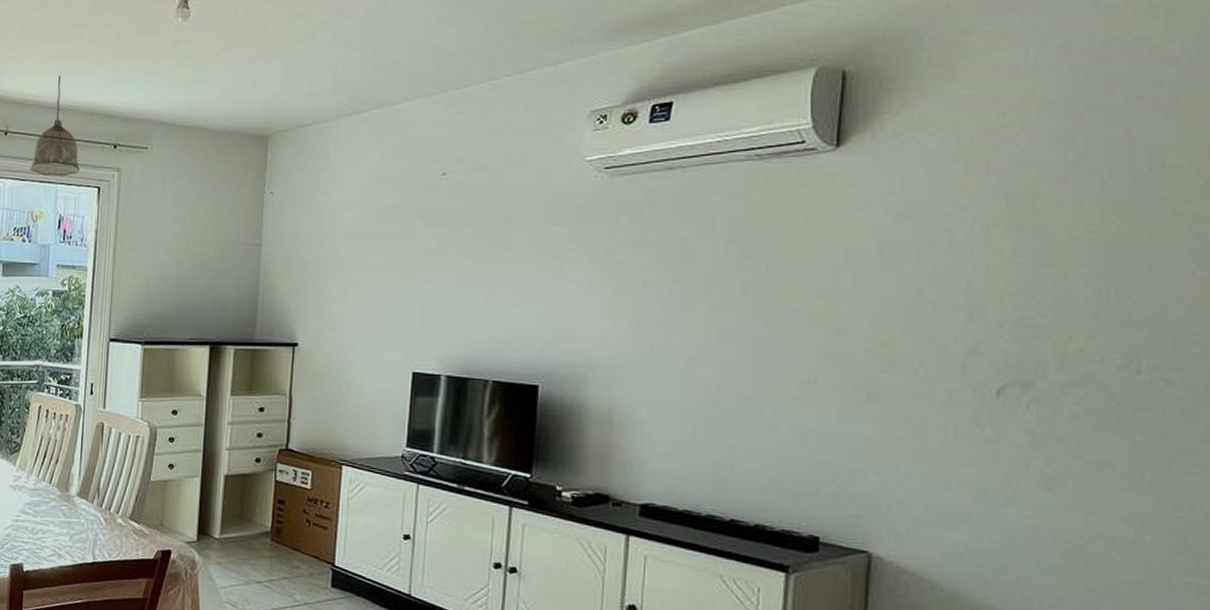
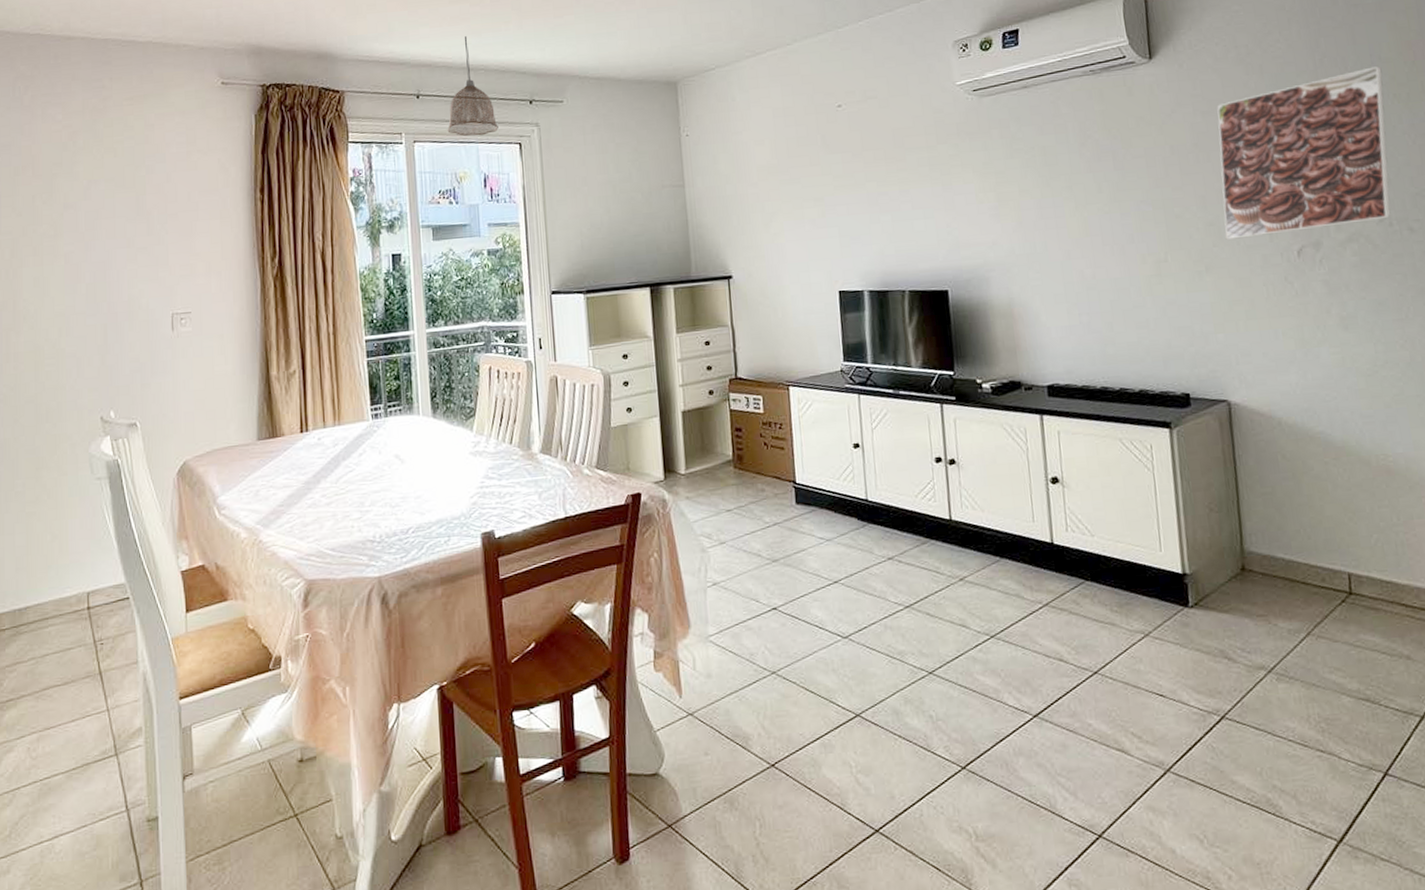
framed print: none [900,175,1163,367] -> present [1217,66,1391,240]

